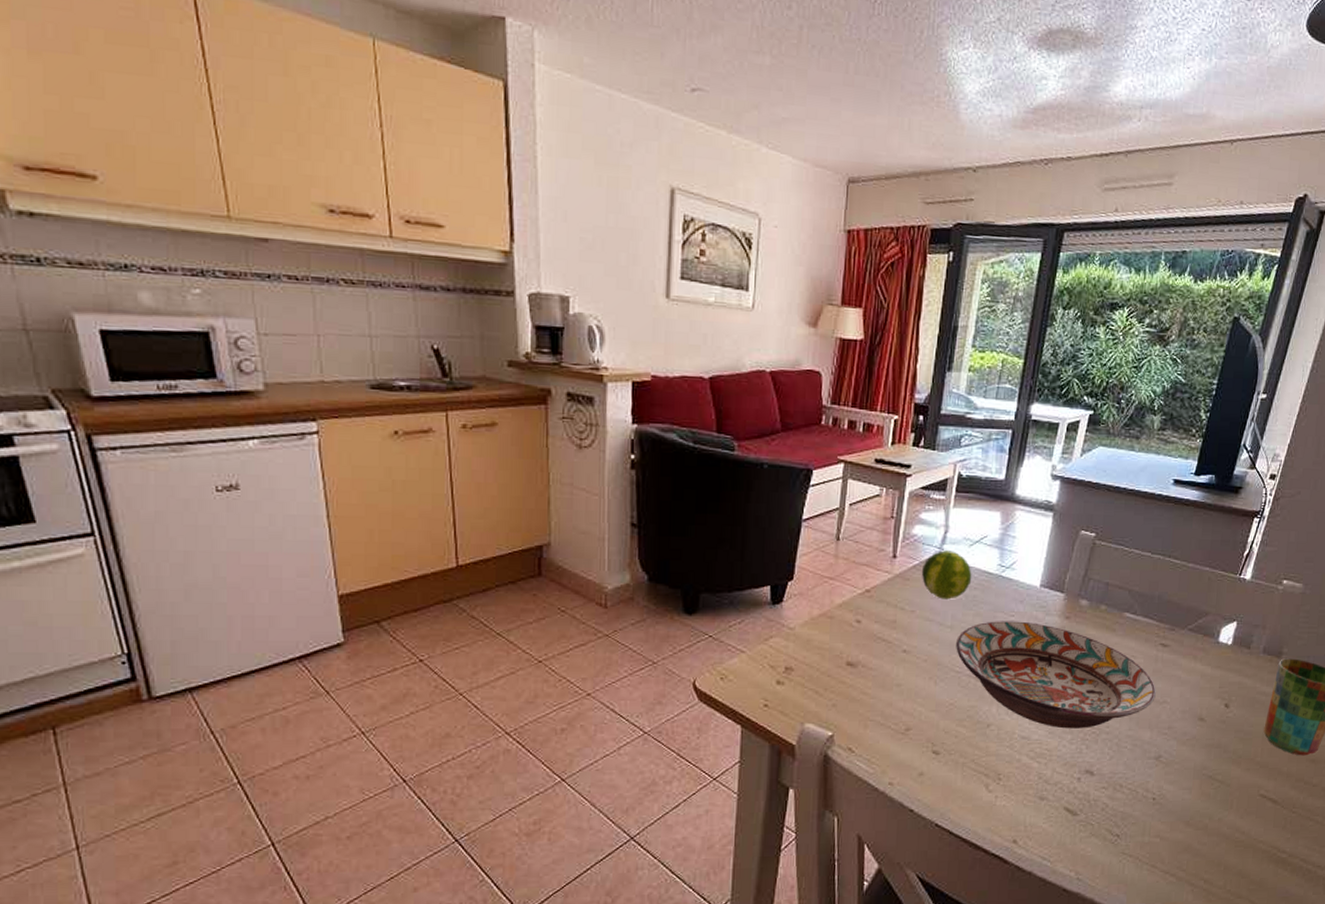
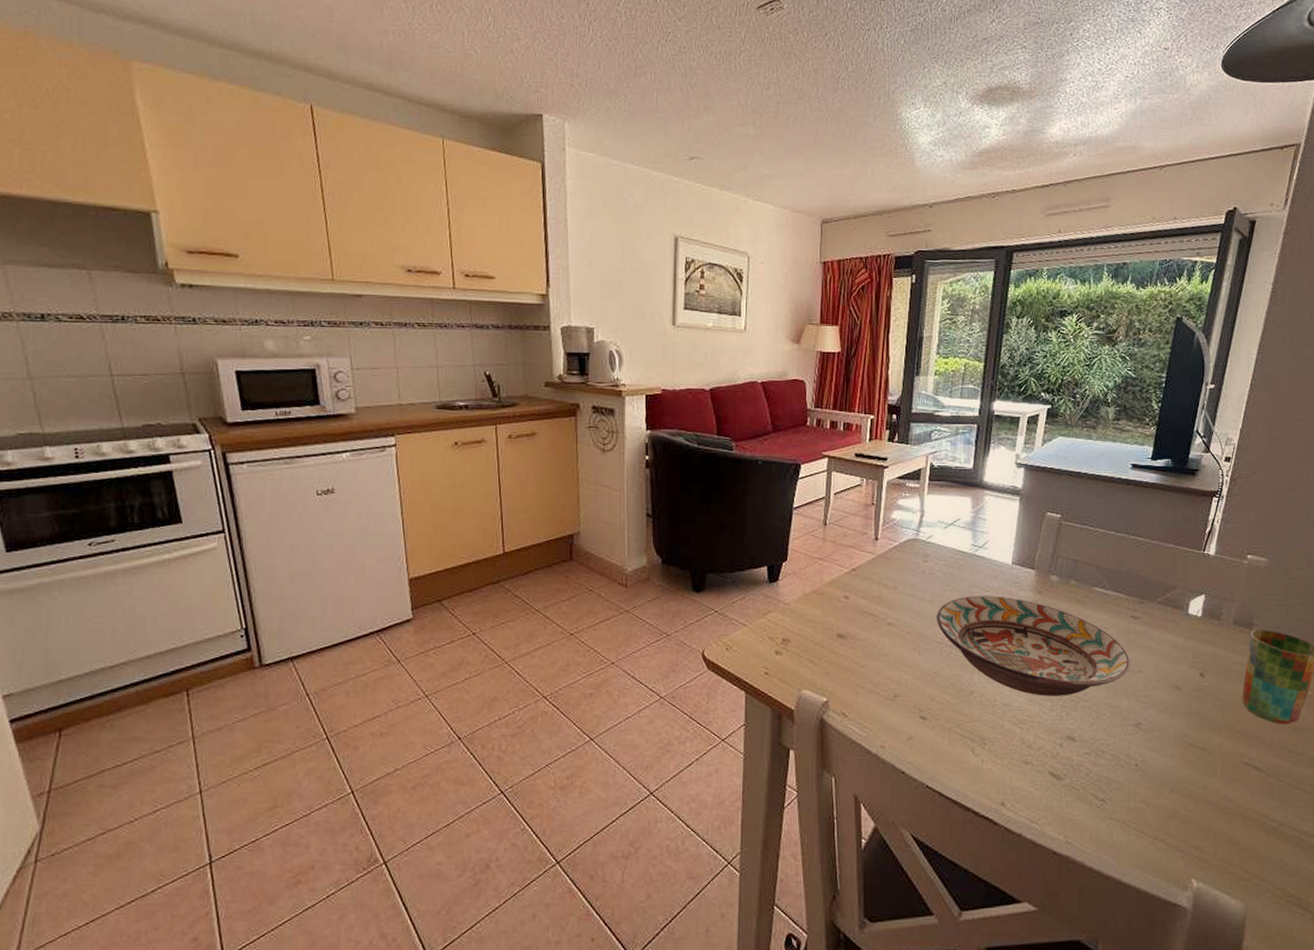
fruit: present [921,550,972,600] -> none [901,533,948,577]

